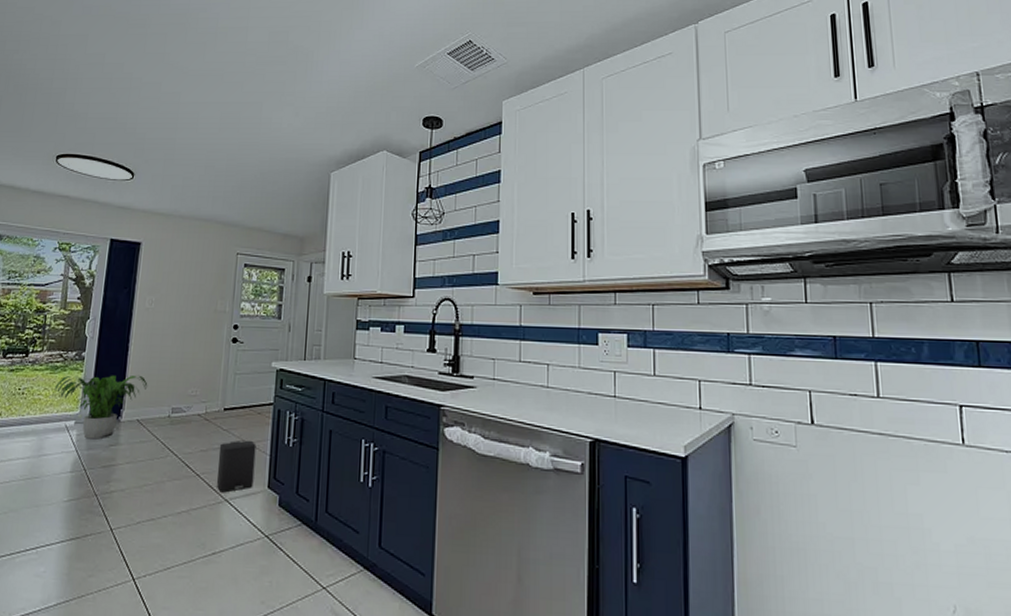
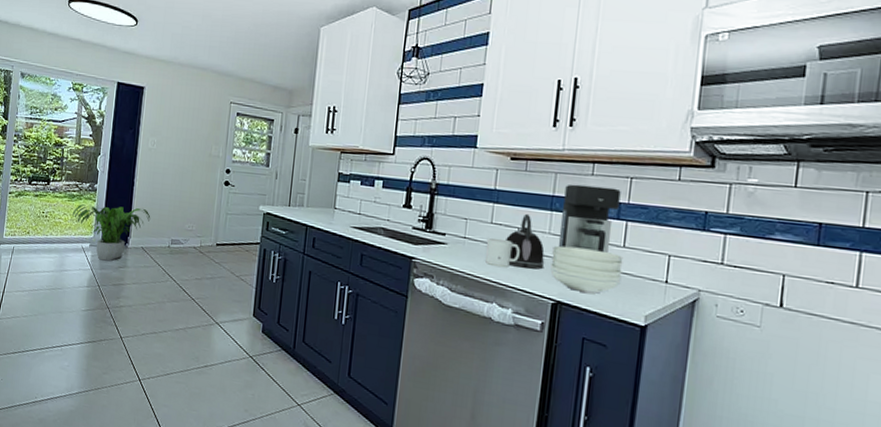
pedal bin: present [216,440,257,493] -> none [209,272,244,317]
mug: none [516,376,552,408] -> present [485,237,520,268]
kettle: none [536,348,578,407] -> present [506,213,545,270]
bowl: none [584,379,656,427] -> present [550,245,624,294]
coffee maker: none [589,315,645,384] -> present [558,184,621,254]

